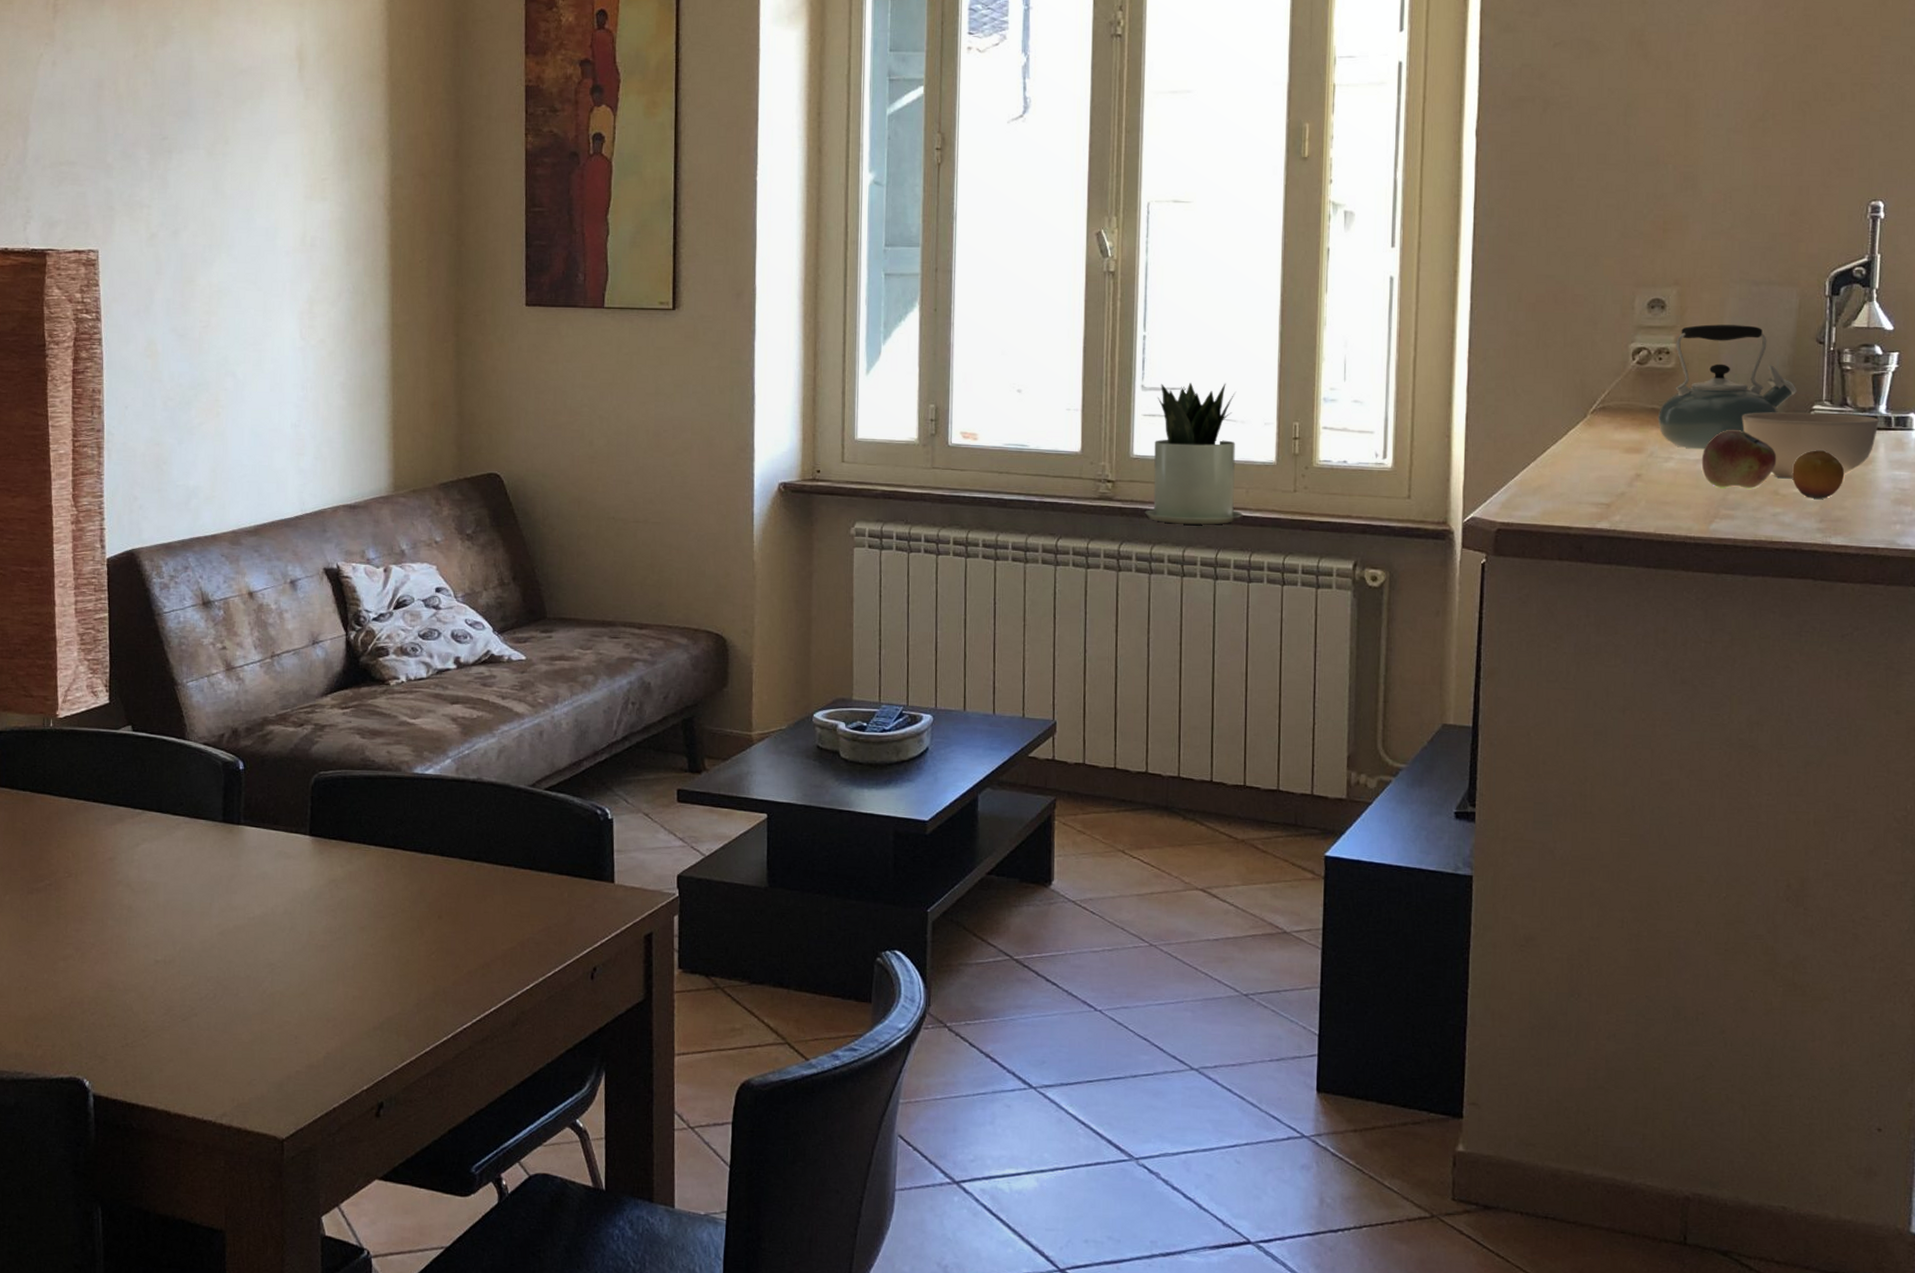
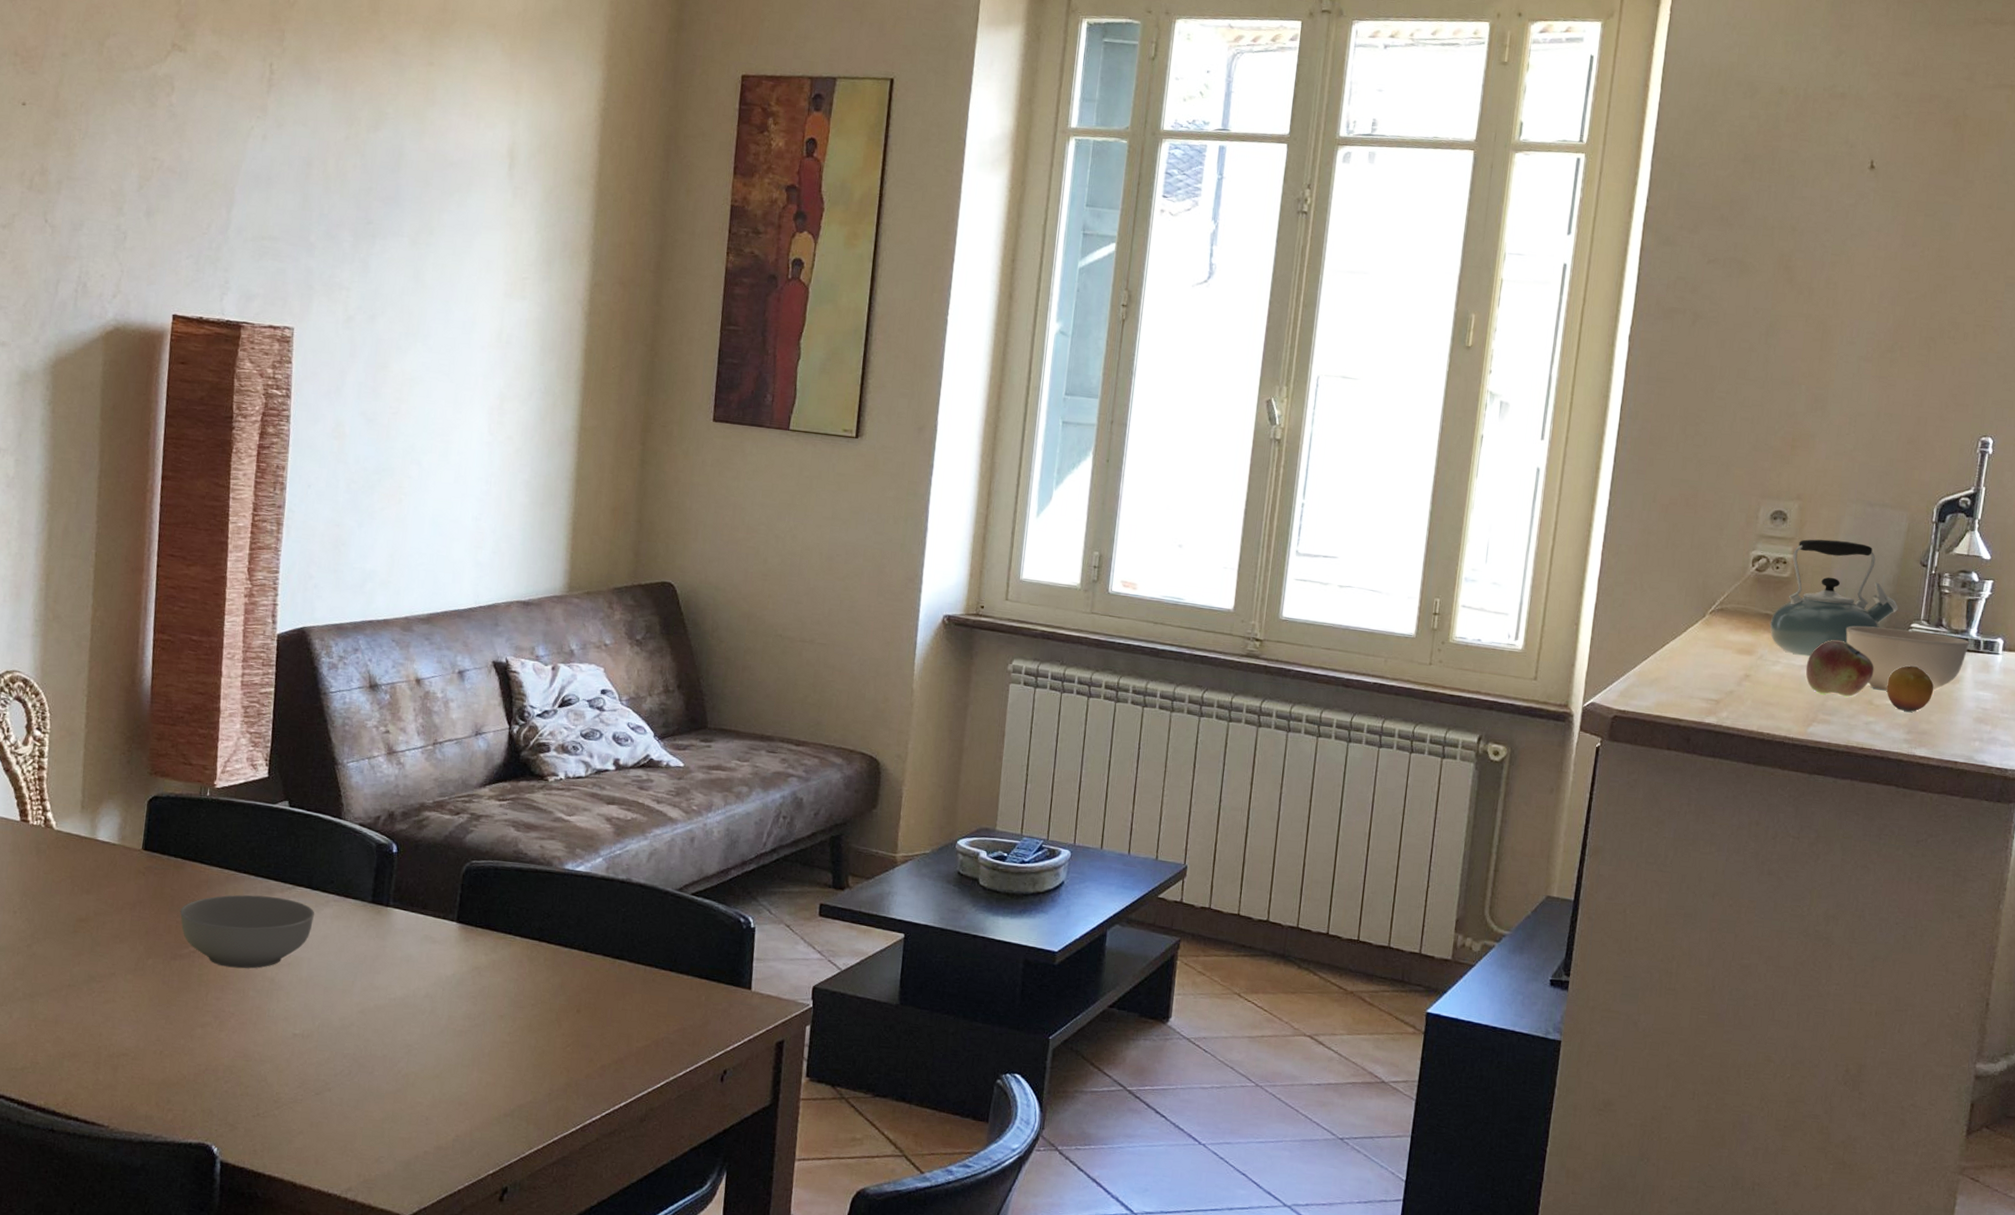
bowl: none [32,823,167,898] -> present [179,895,315,969]
planter: present [1145,382,1243,525] -> none [1288,551,1383,690]

